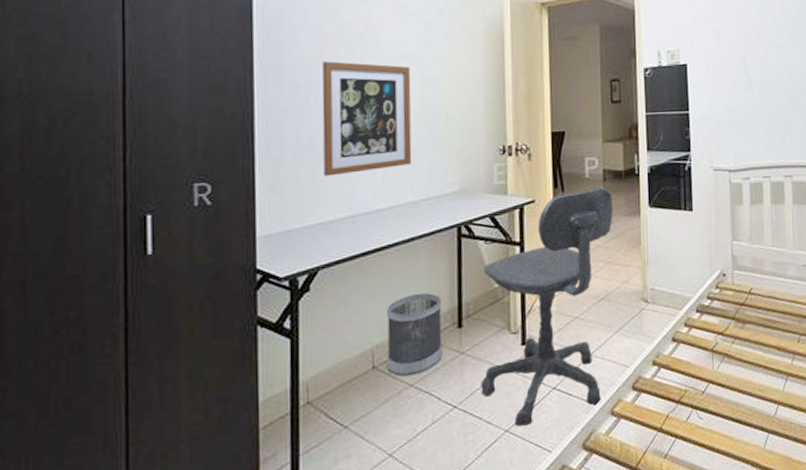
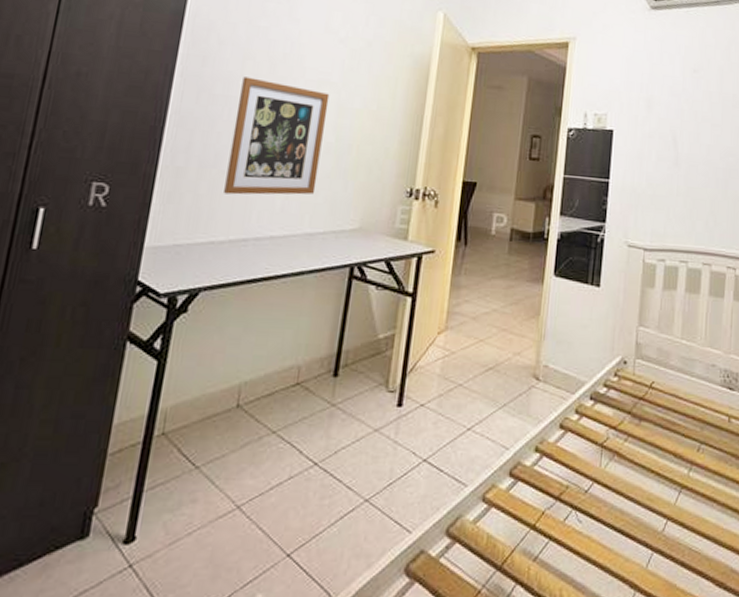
wastebasket: present [387,293,443,377] -> none [252,333,322,422]
office chair: present [481,187,613,427] -> none [346,247,517,498]

